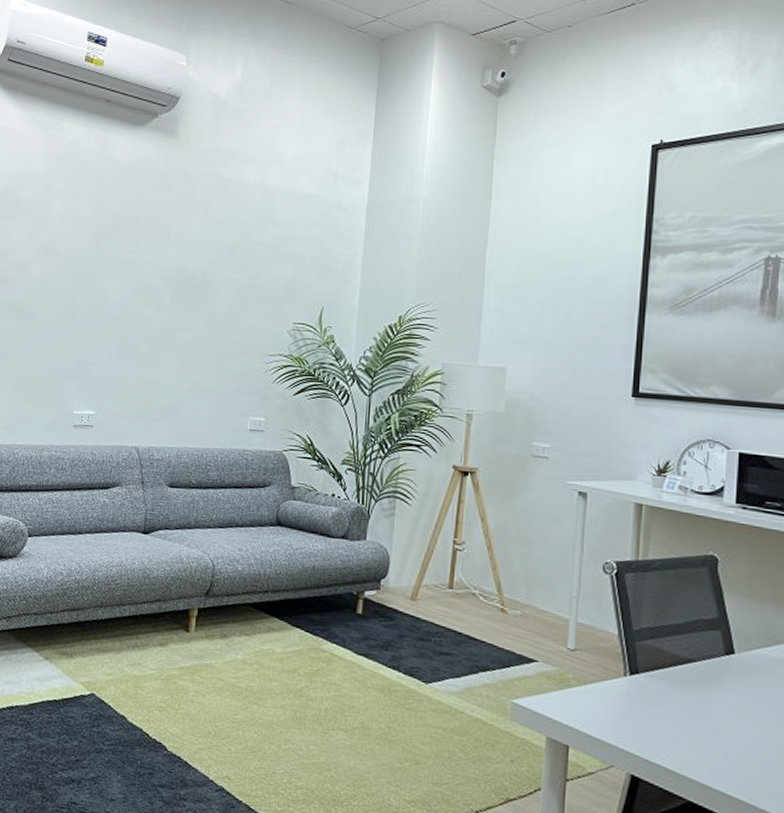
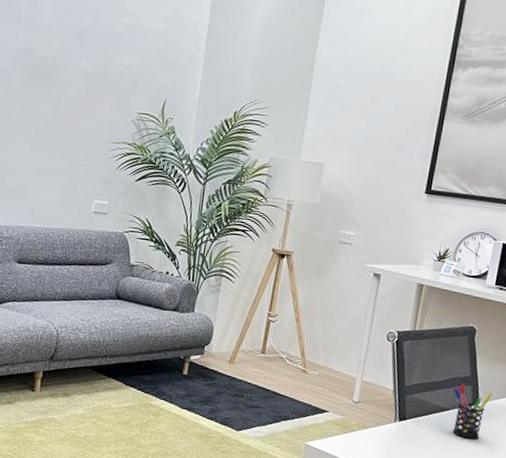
pen holder: none [698,627,751,701] -> present [452,383,493,439]

